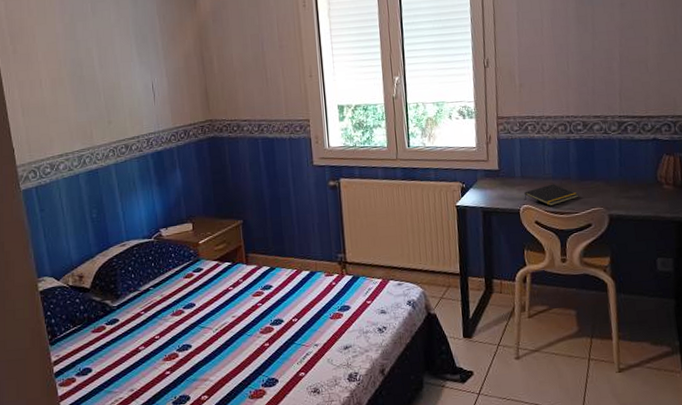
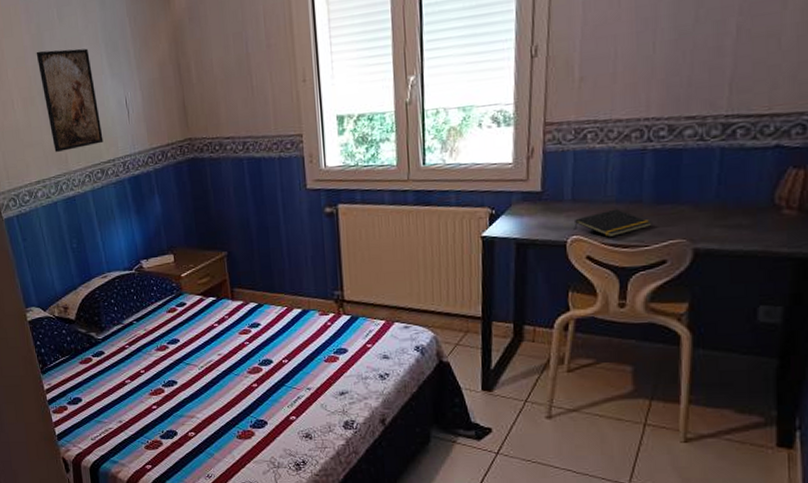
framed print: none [68,38,129,128] -> present [36,48,104,152]

